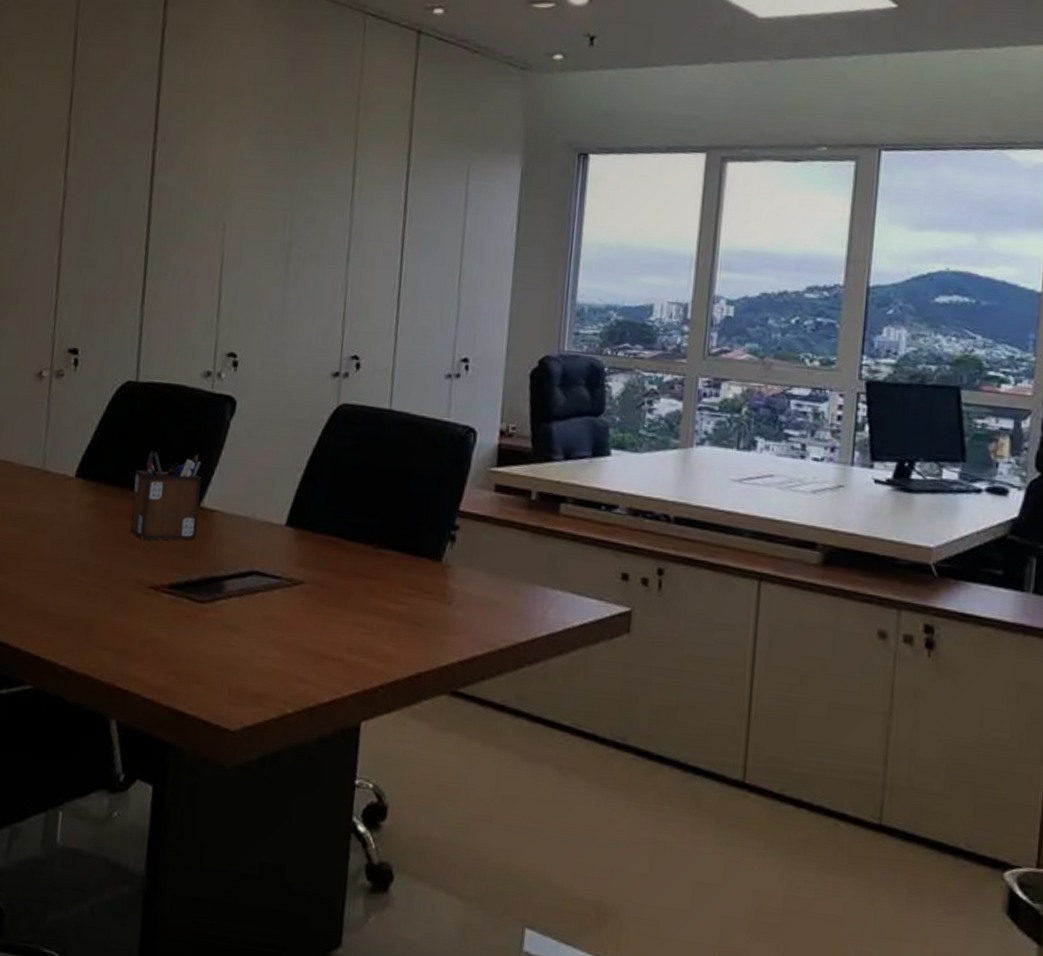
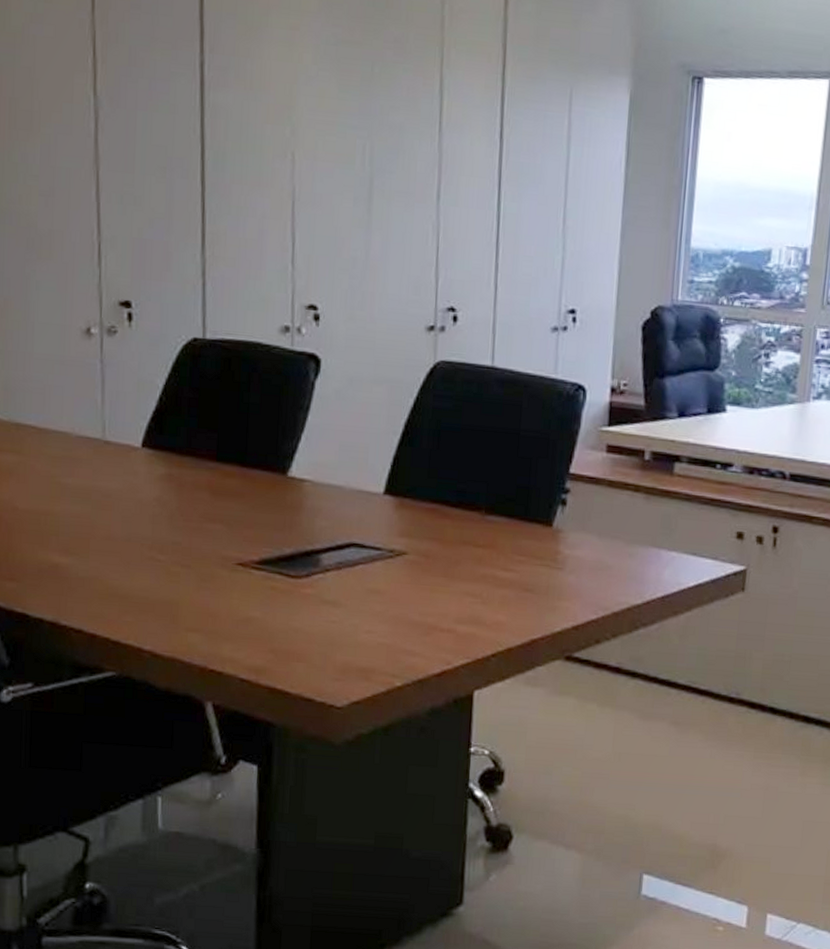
desk organizer: present [130,450,202,541] -> none [210,416,287,514]

